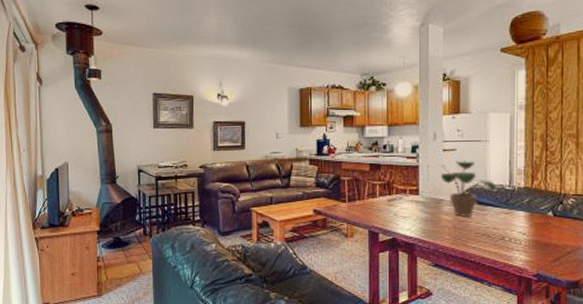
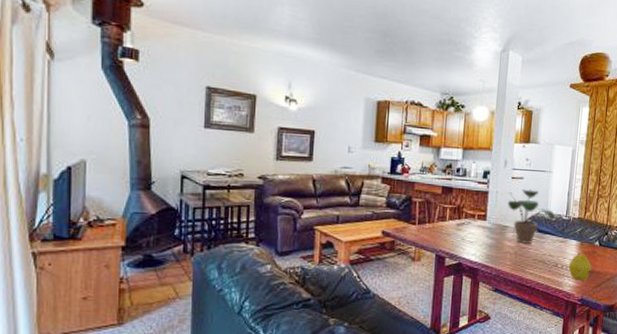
fruit: none [518,225,546,254] -> present [568,253,592,281]

